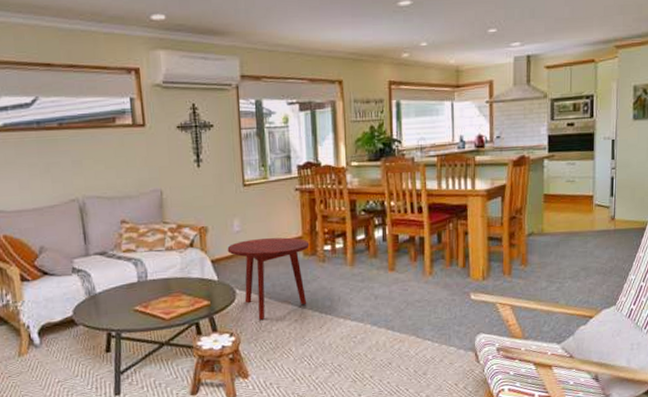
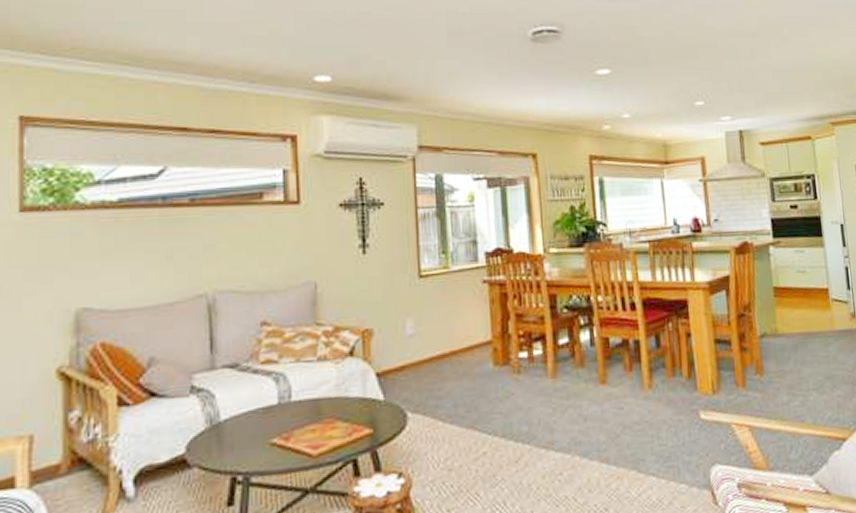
side table: present [227,237,310,320] -> none [397,342,501,453]

